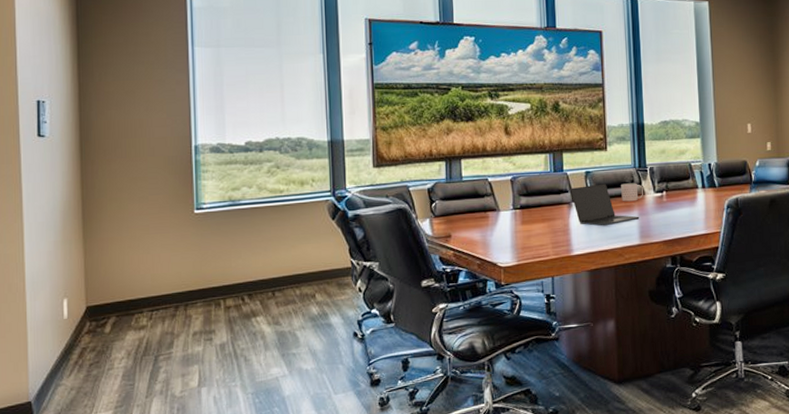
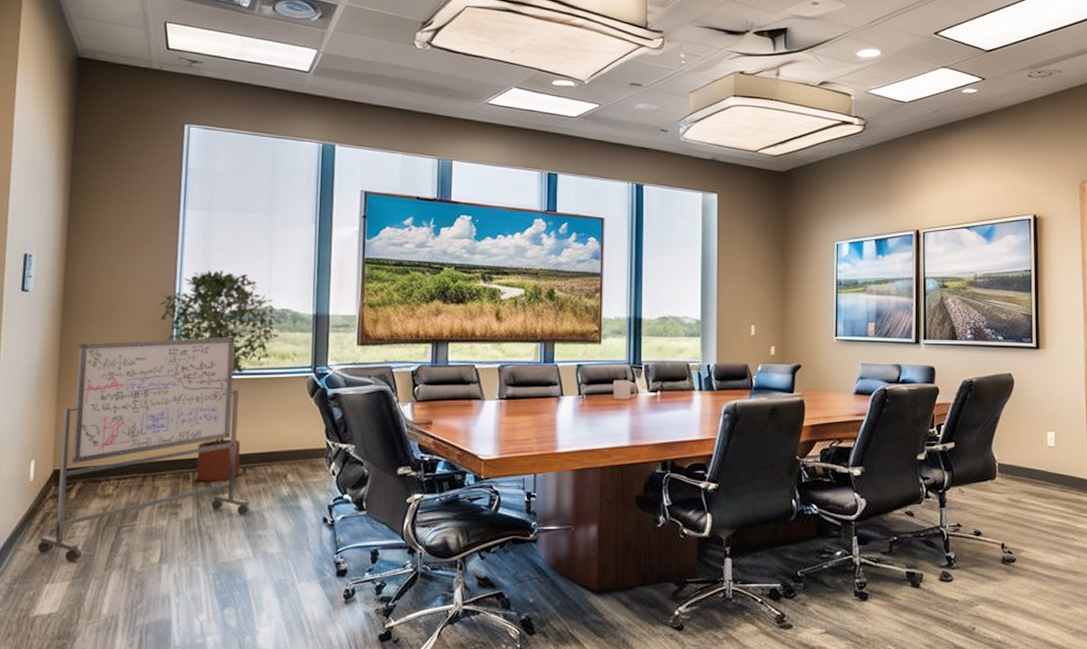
whiteboard: none [78,168,282,393] -> present [38,337,250,562]
potted tree: none [175,103,297,307] -> present [158,269,280,481]
laptop: present [570,183,640,227] -> none [560,378,631,424]

